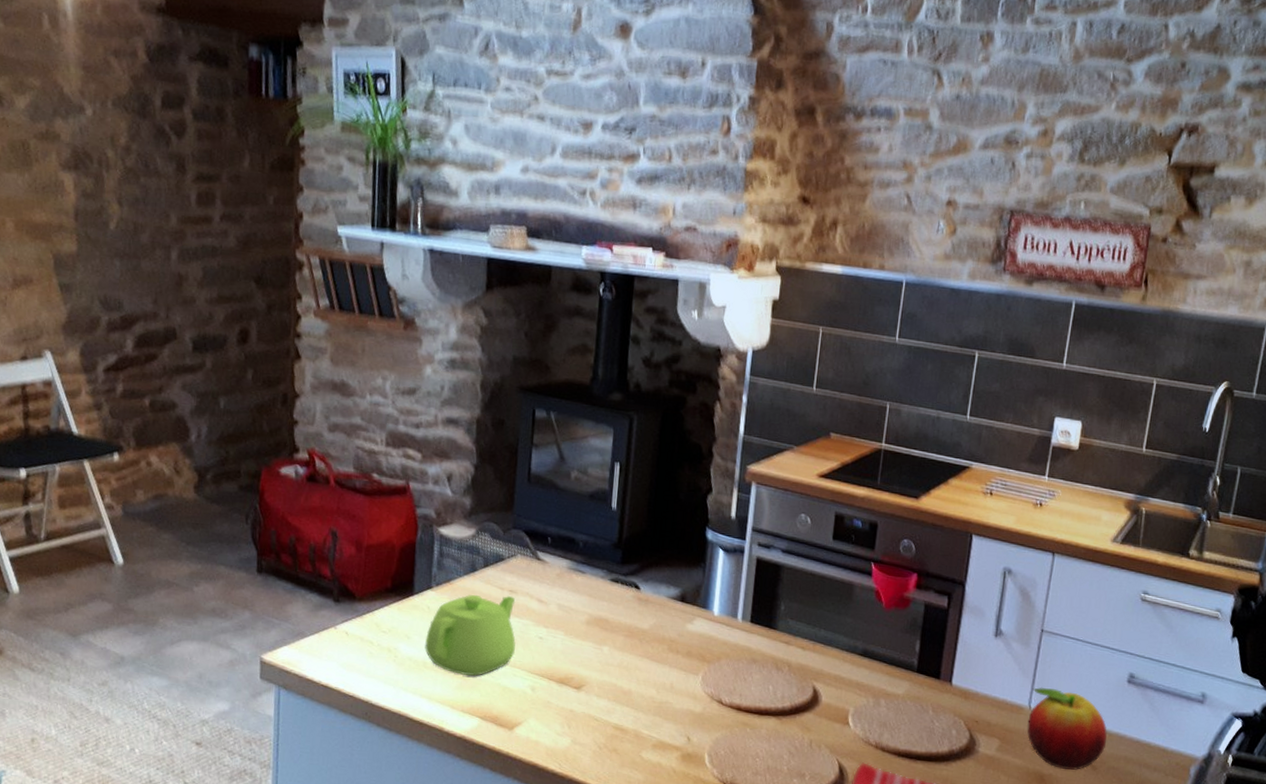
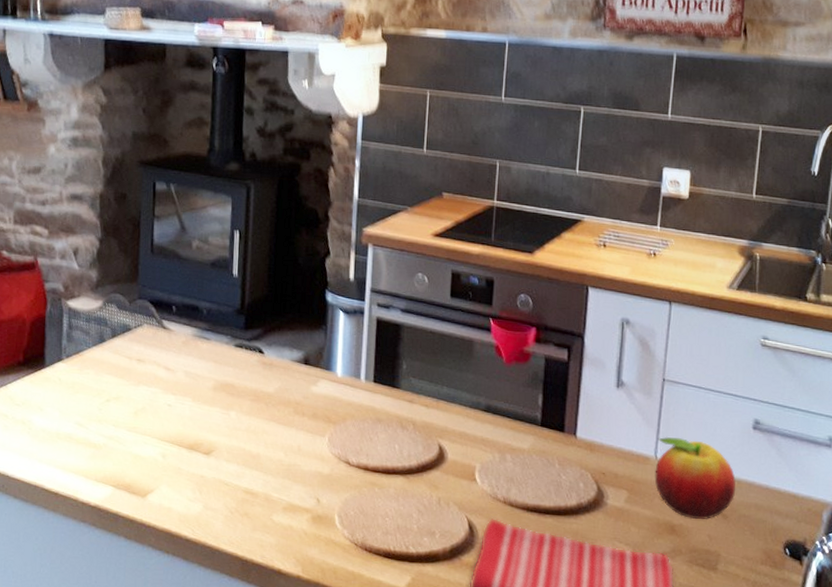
teapot: present [425,594,516,676] -> none [57,364,145,445]

